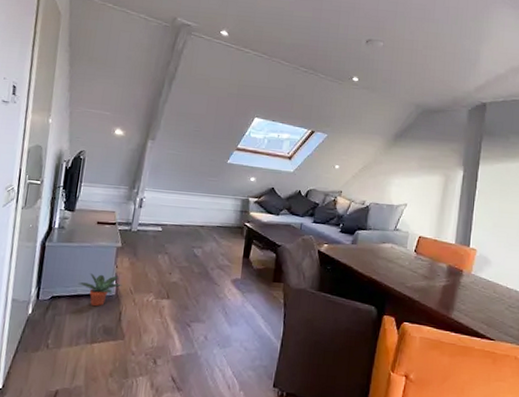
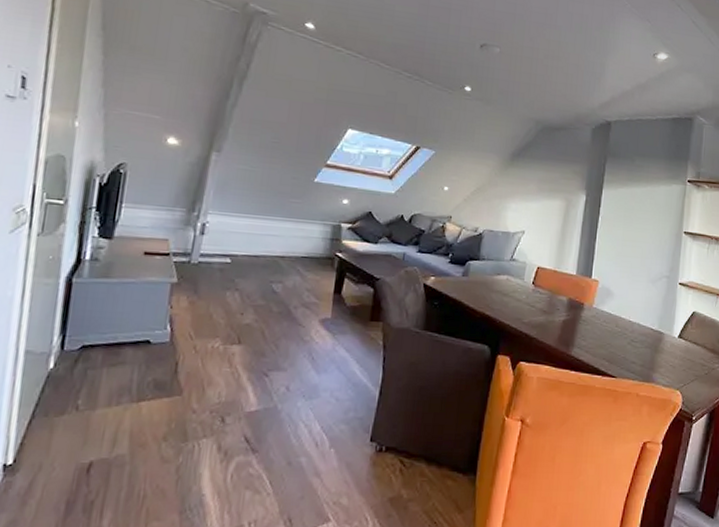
potted plant: present [79,273,122,307] -> none [120,316,179,357]

